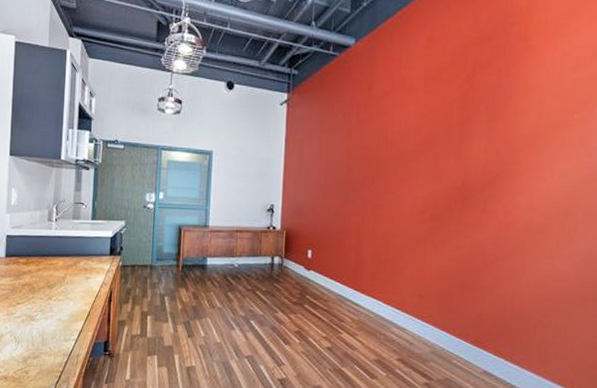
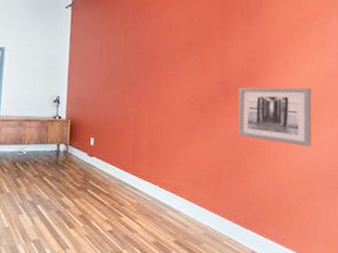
wall art: none [474,192,564,260] -> present [238,87,312,147]

